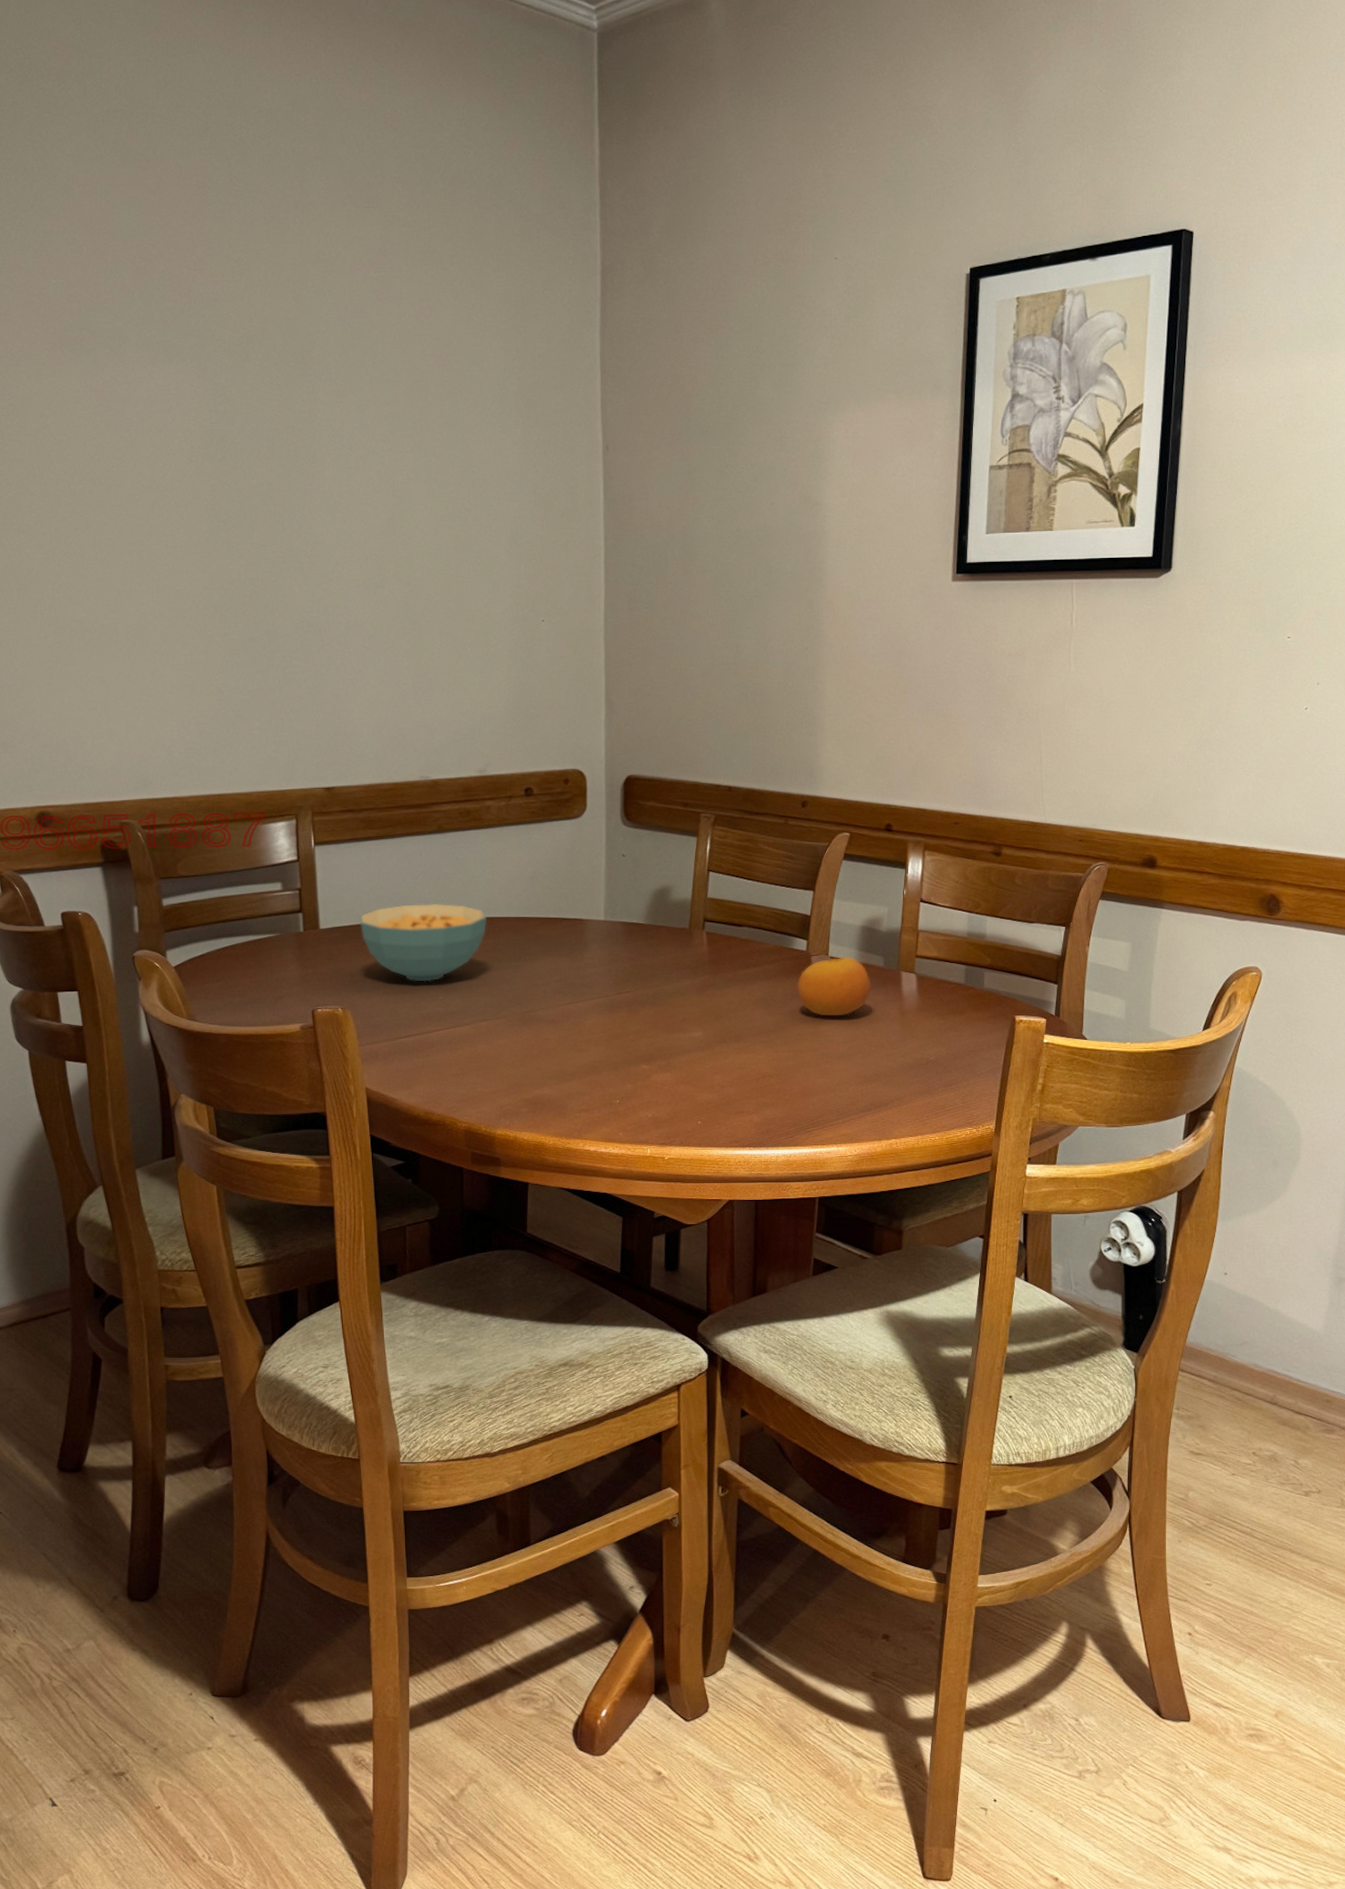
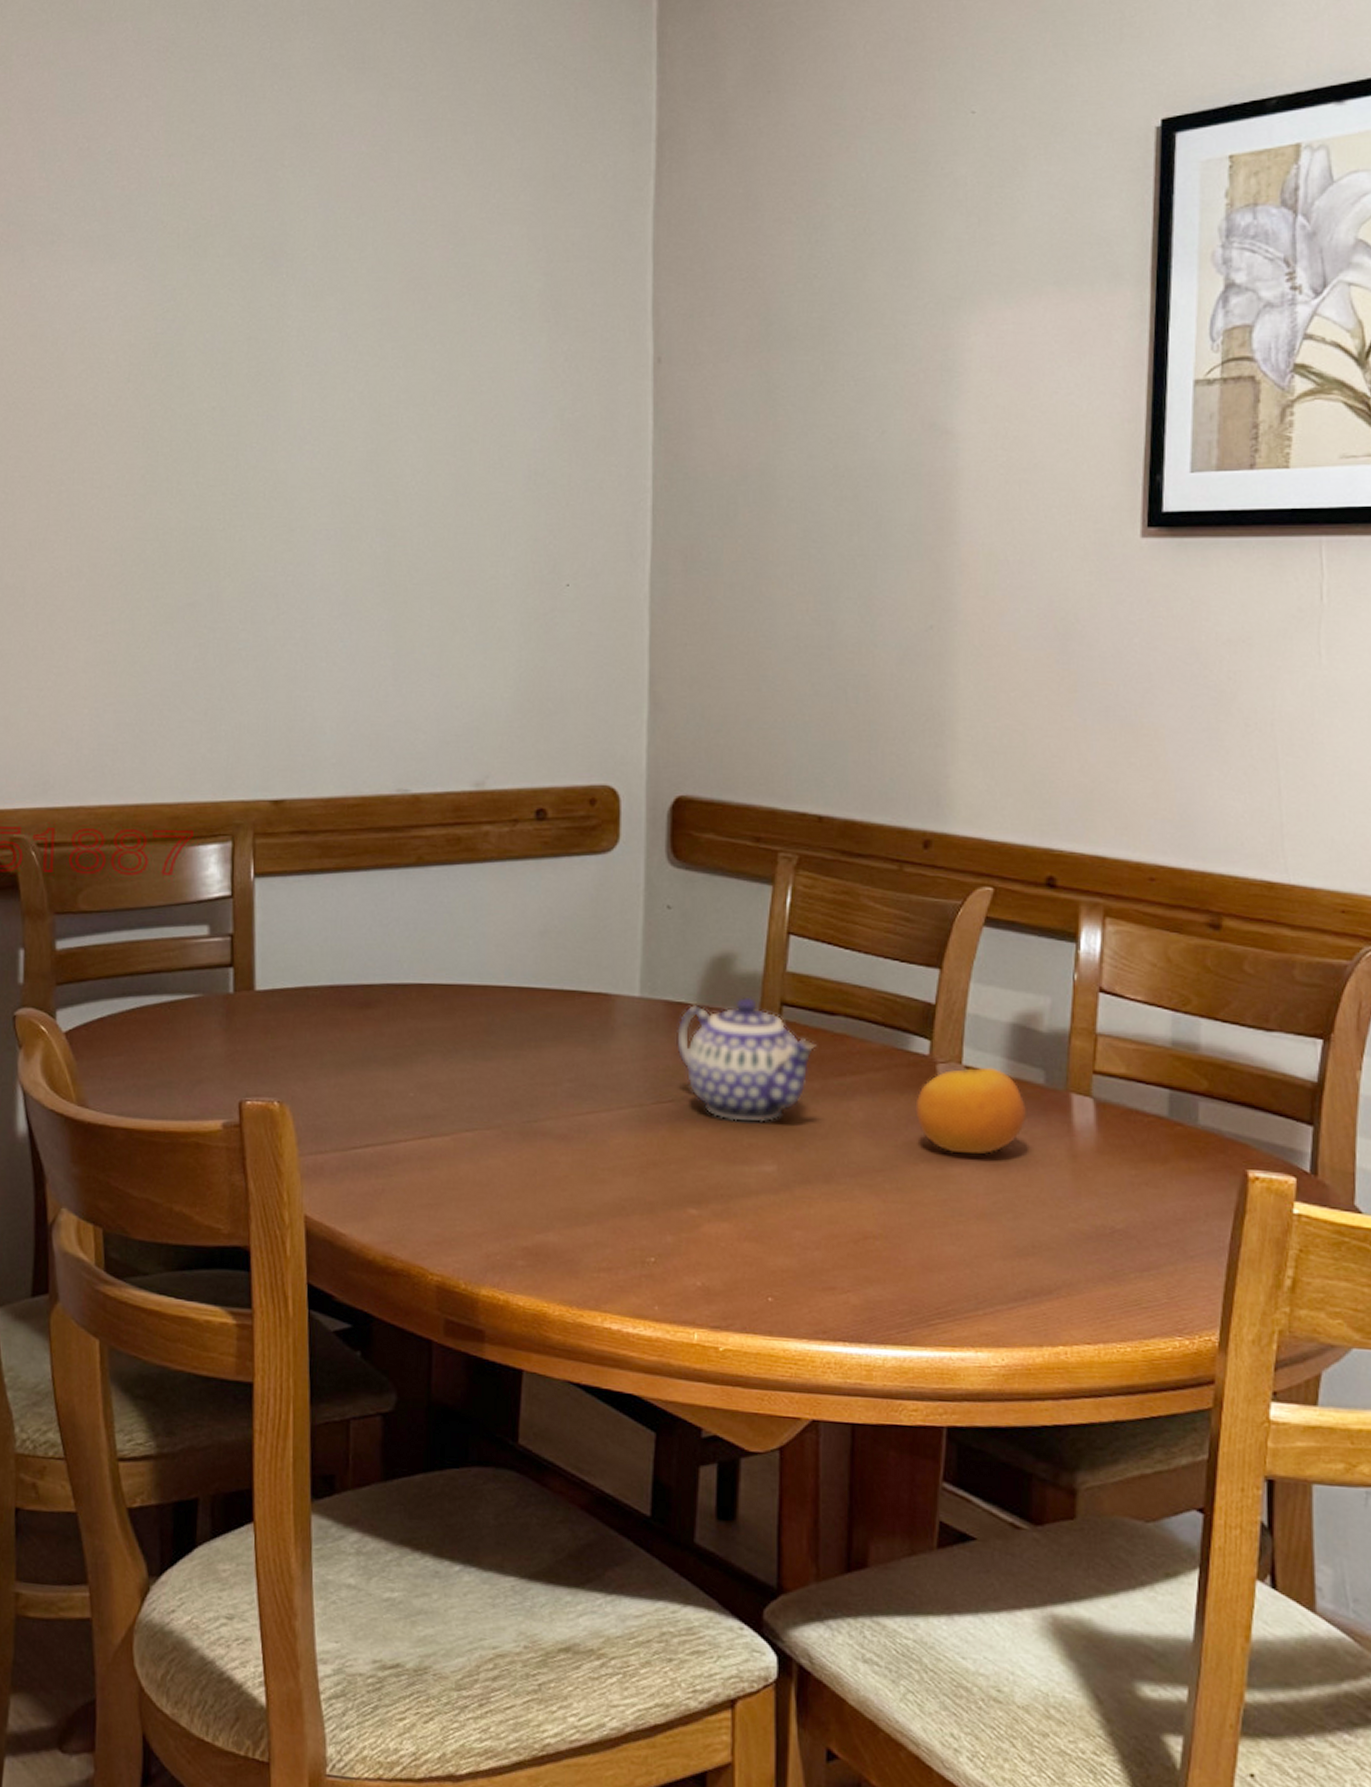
cereal bowl: present [359,904,487,982] -> none [308,962,479,1072]
teapot: none [631,916,729,1003] -> present [677,996,816,1122]

